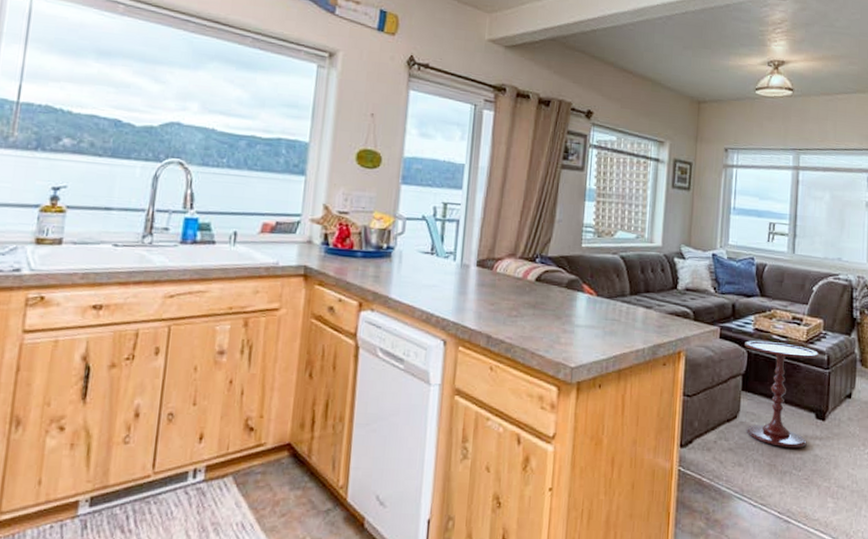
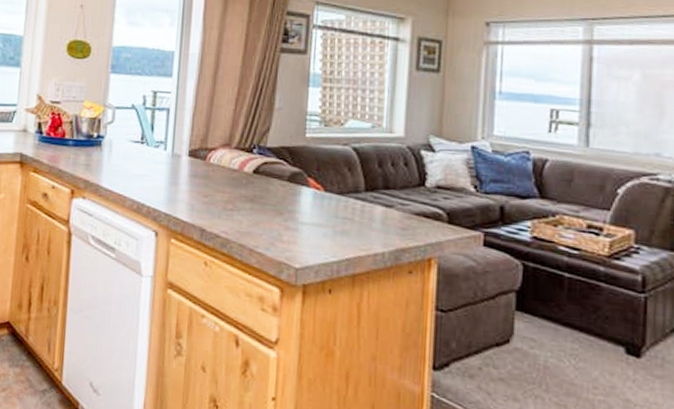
side table: present [745,340,820,449] -> none [518,250,630,389]

